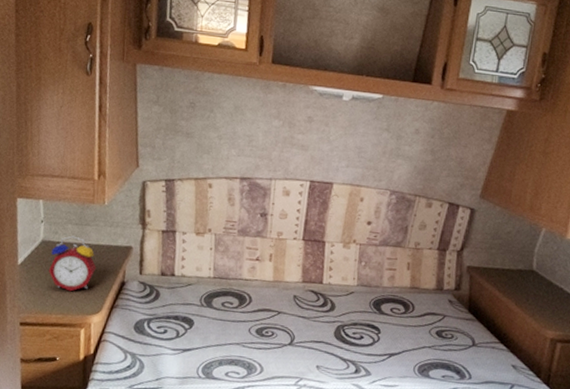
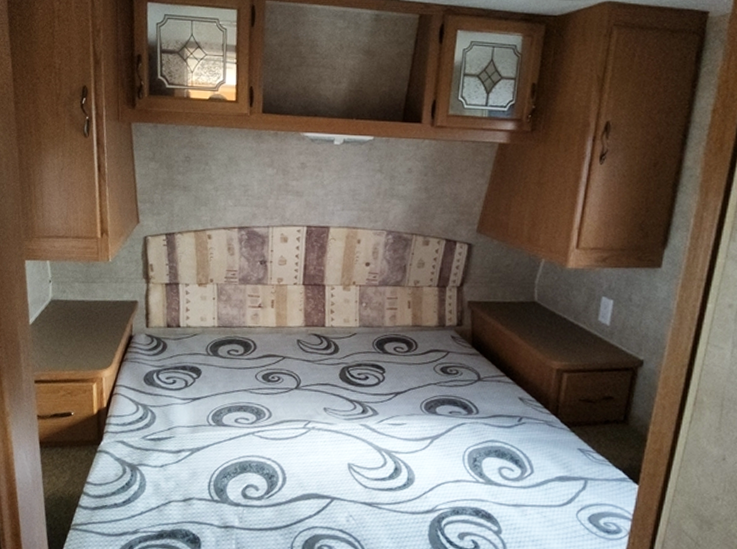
alarm clock: present [48,235,97,292] -> none [58,293,105,348]

